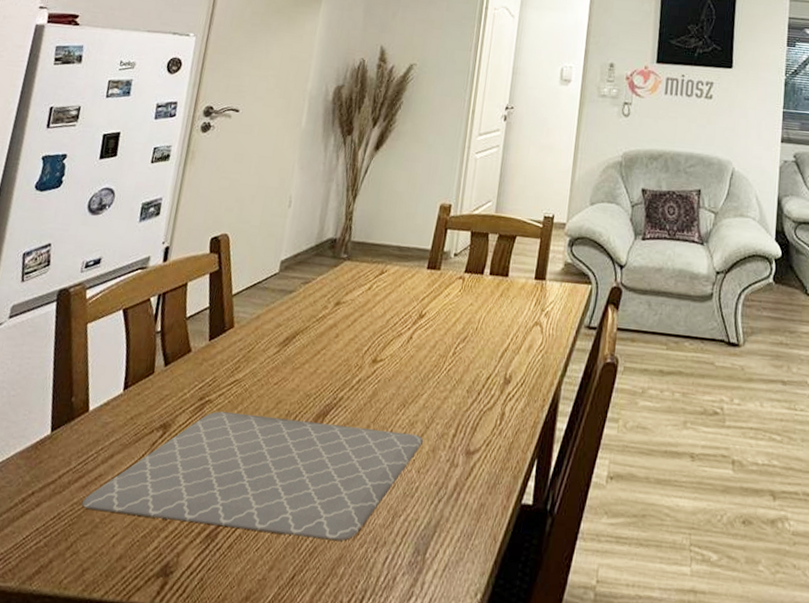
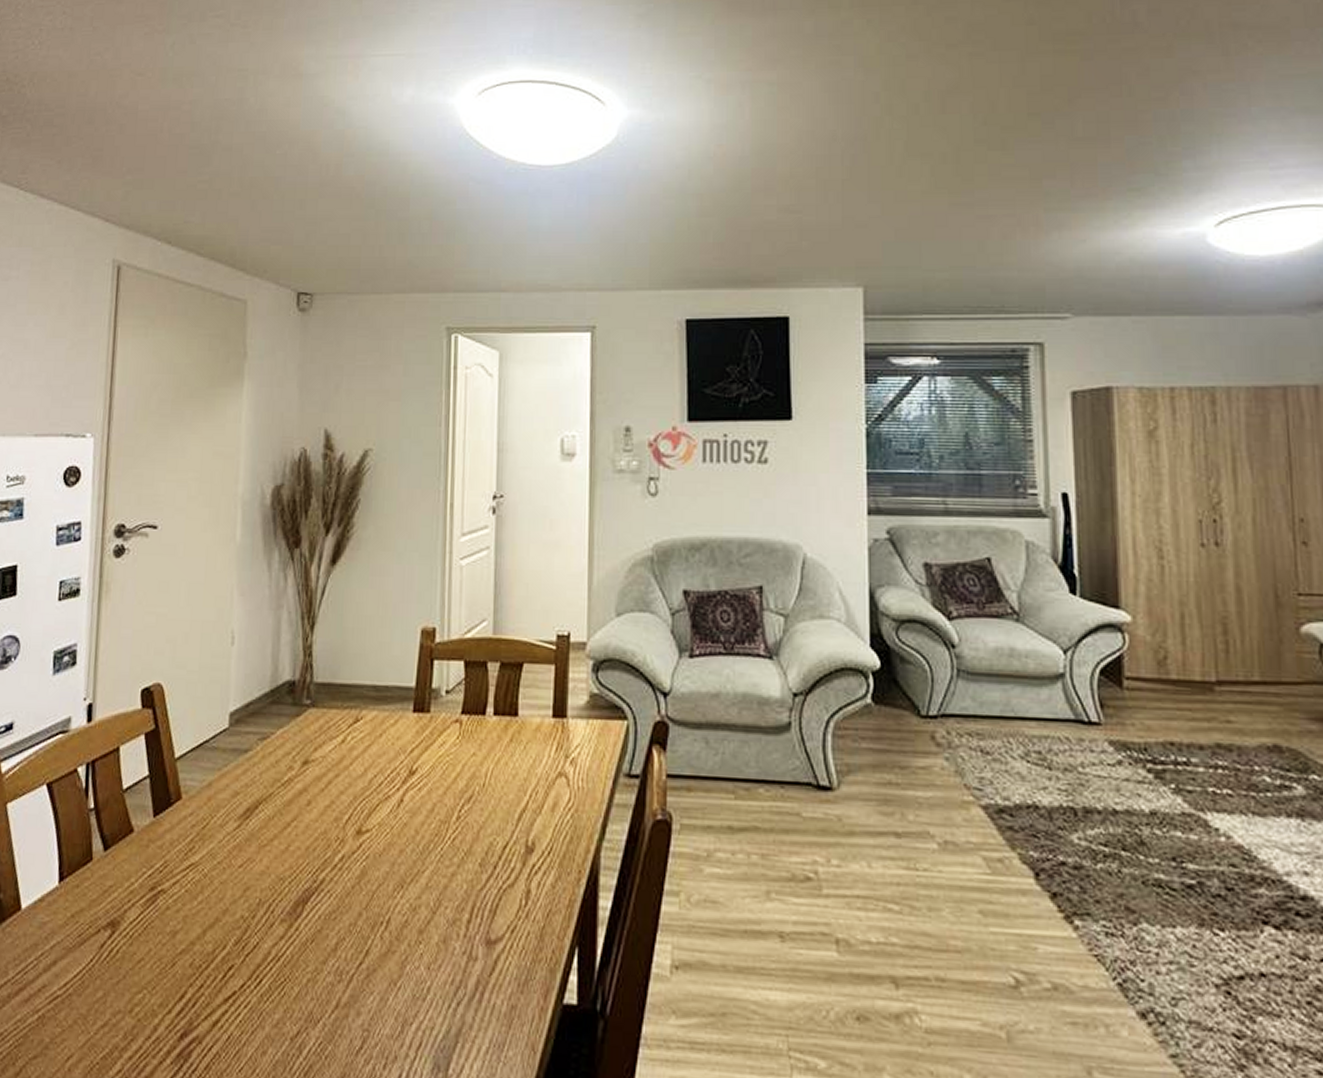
placemat: present [81,411,423,541] -> none [26,903,430,1057]

